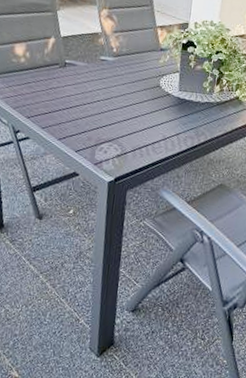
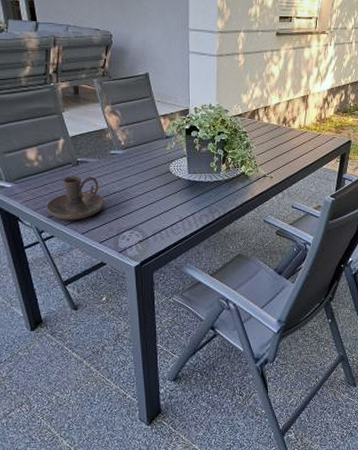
candle holder: none [26,77,87,124] -> present [46,175,104,220]

